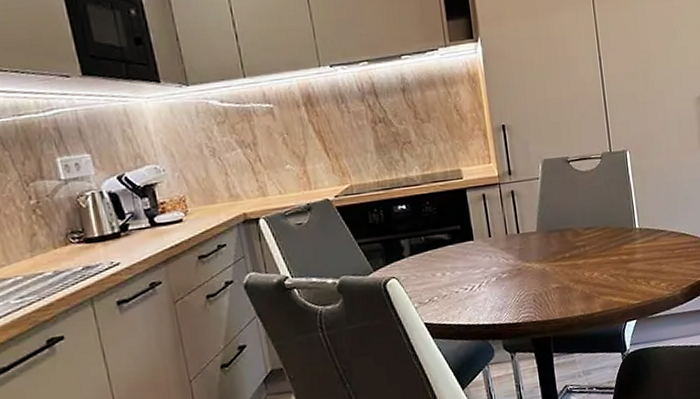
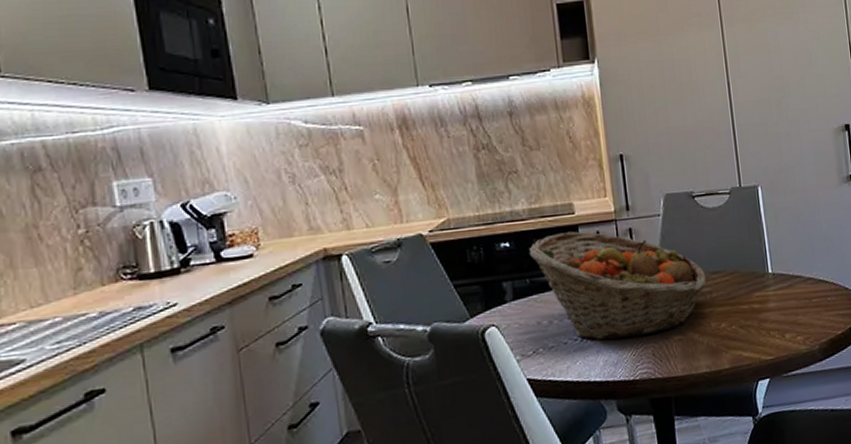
fruit basket: none [423,194,581,289] -> present [529,231,707,341]

